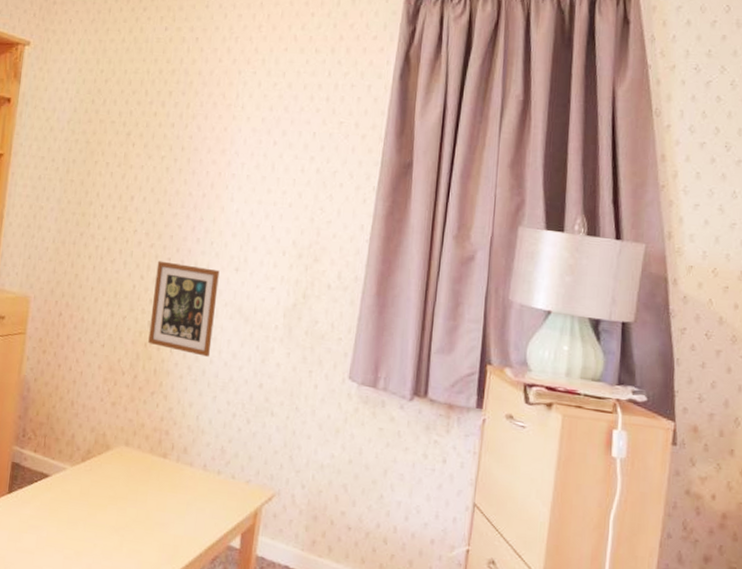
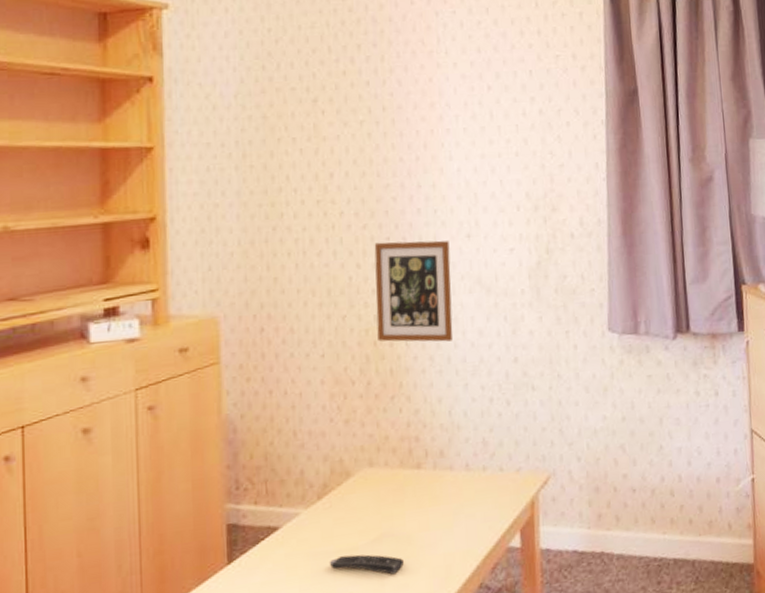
remote control: none [82,512,142,540] -> present [329,554,405,575]

